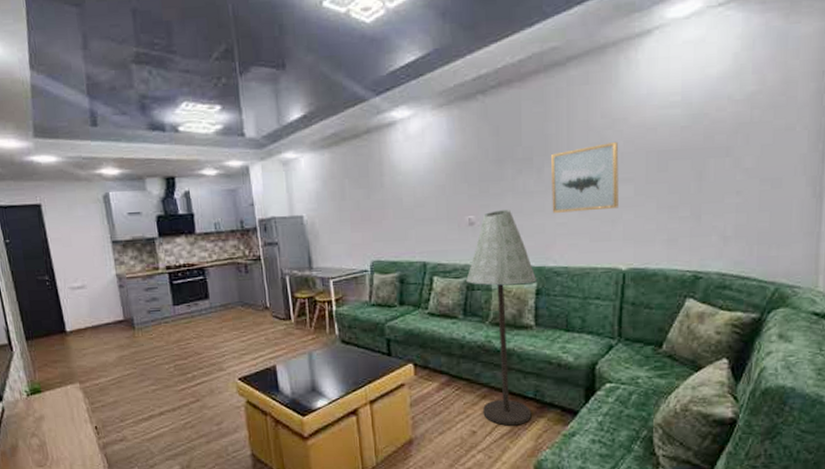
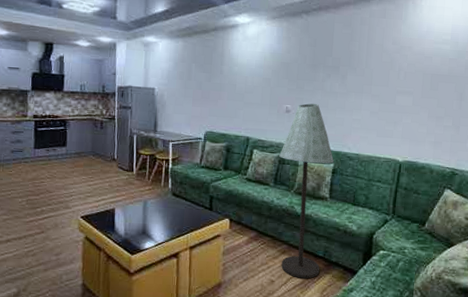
wall art: present [551,141,619,213] -> none [350,63,404,113]

